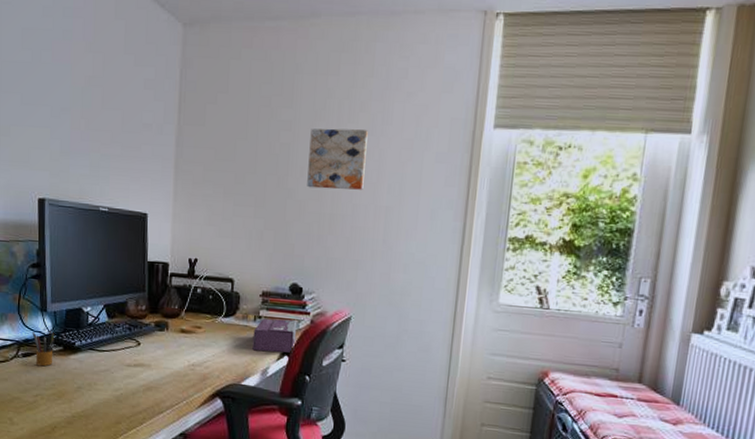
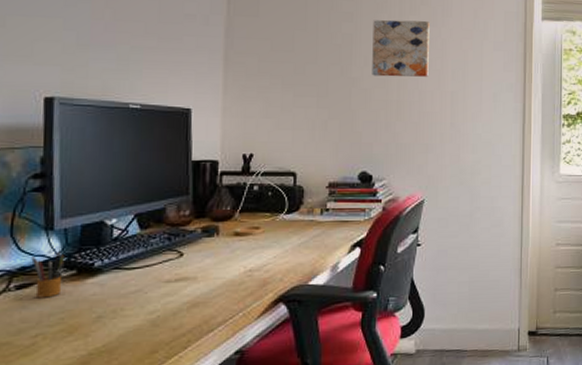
tissue box: present [252,319,297,353] -> none [320,209,369,246]

